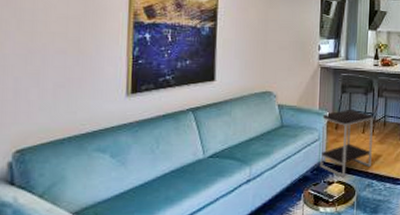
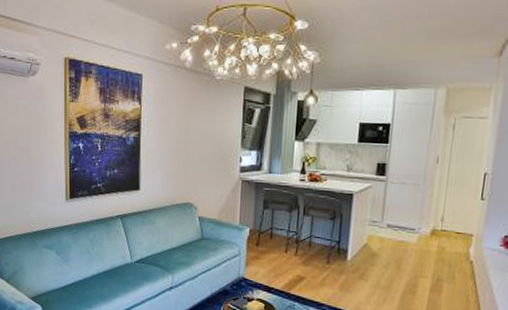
side table: present [320,109,374,177] -> none [239,226,299,295]

